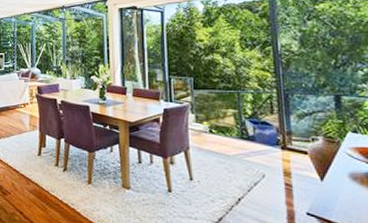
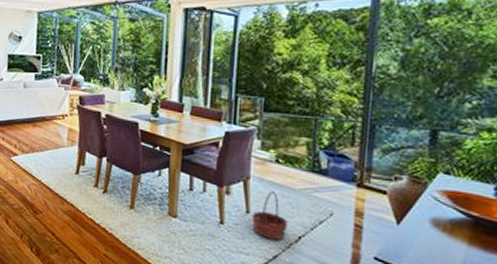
basket: none [194,158,228,204] -> present [251,191,288,241]

